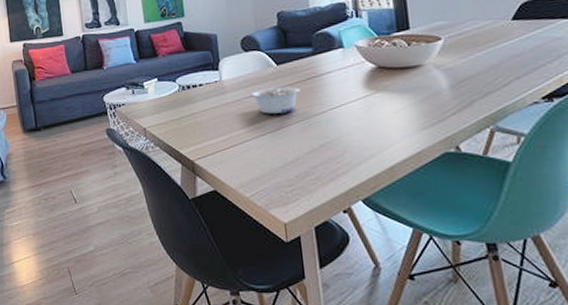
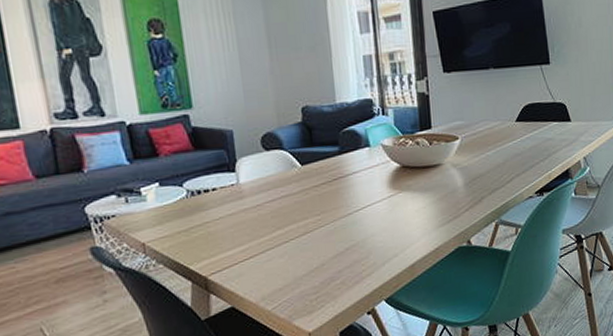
legume: present [250,87,300,114] -> none [272,189,326,219]

